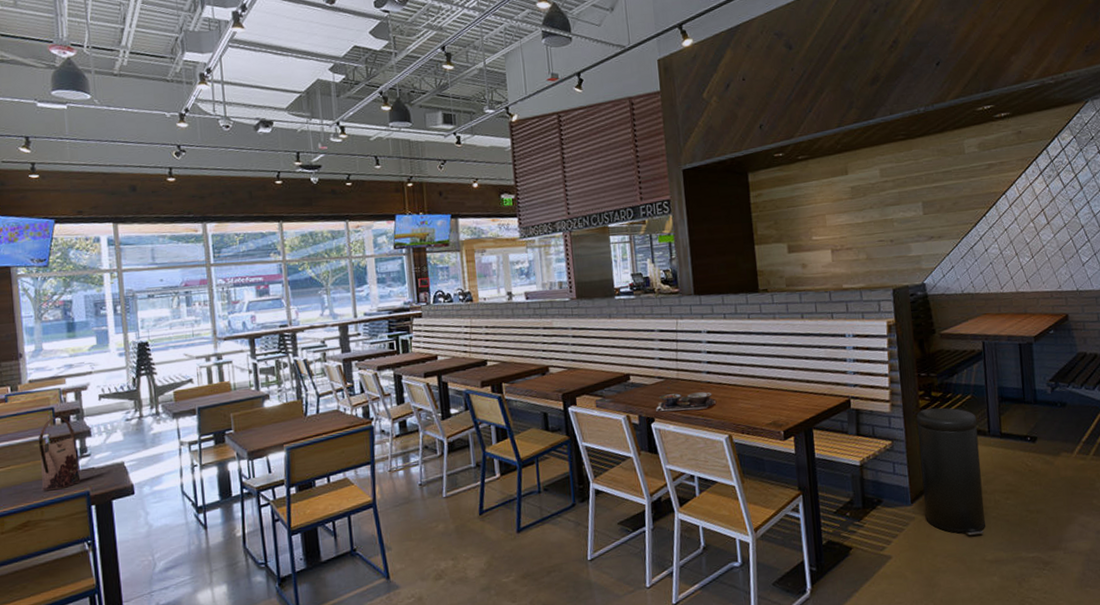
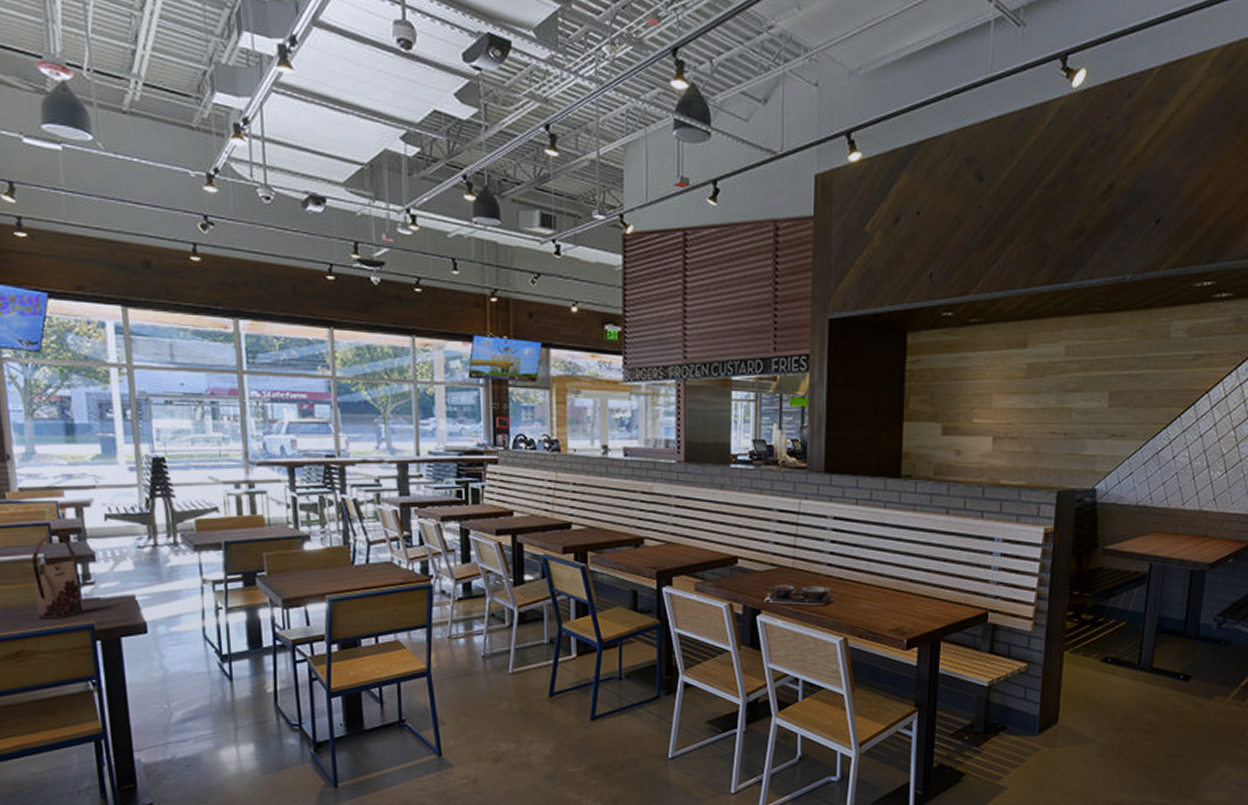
pedal bin: present [916,407,986,536] -> none [1051,632,1128,774]

